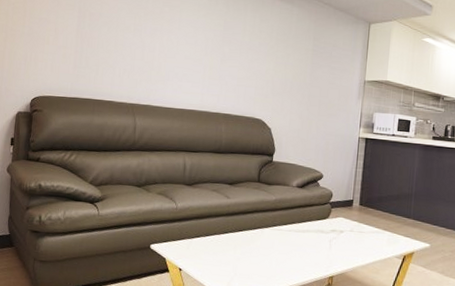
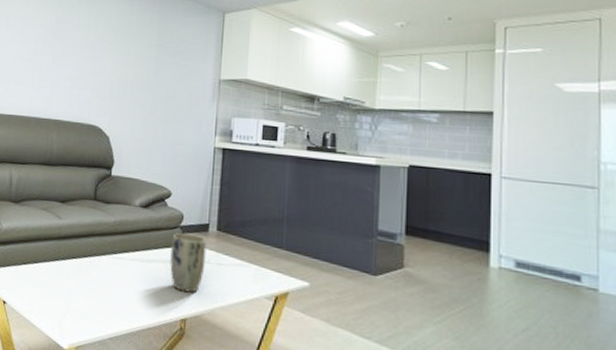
plant pot: none [321,208,351,256] -> present [170,233,207,293]

